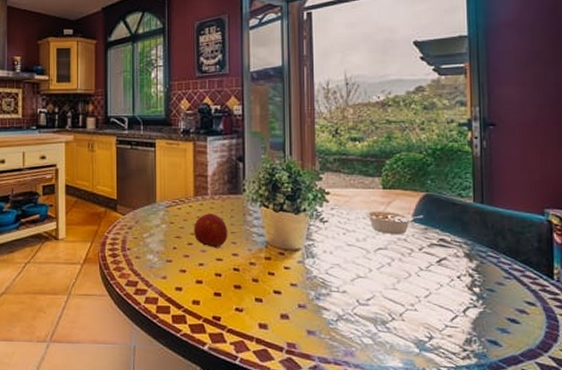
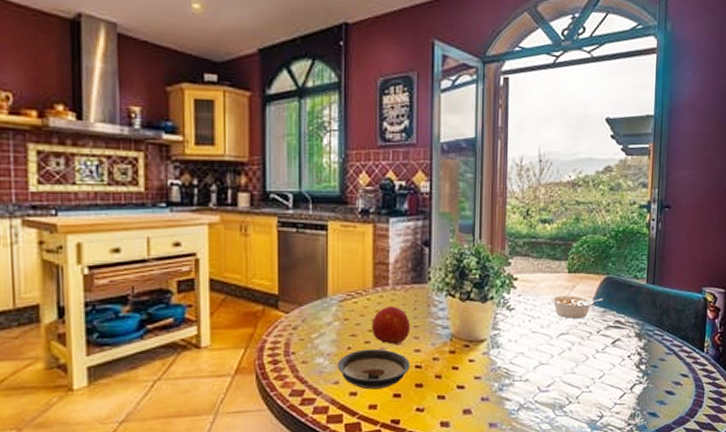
saucer: none [165,250,229,287] -> present [337,348,410,390]

